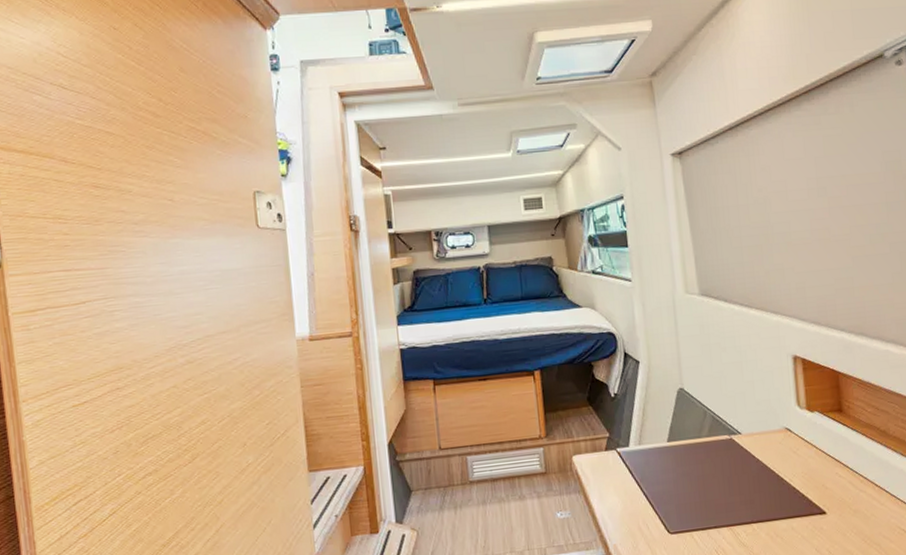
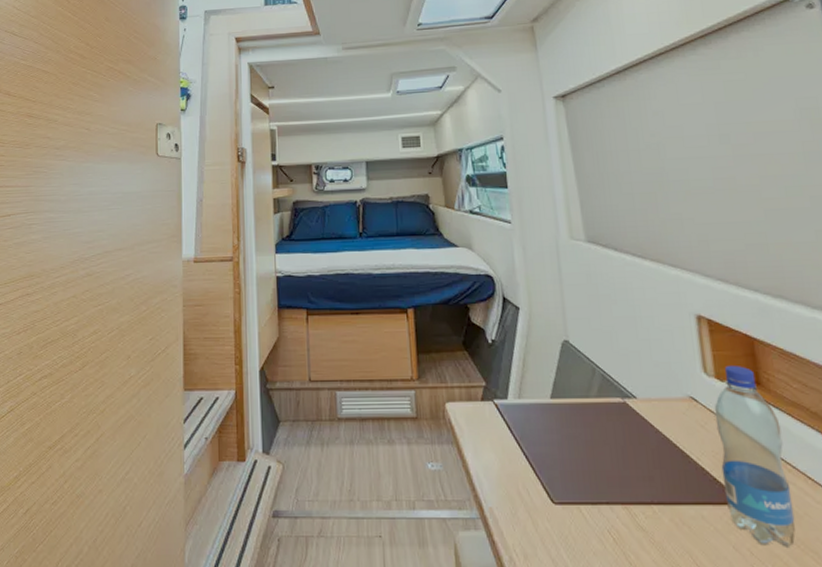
bottle: none [804,397,865,545] -> present [714,366,796,547]

